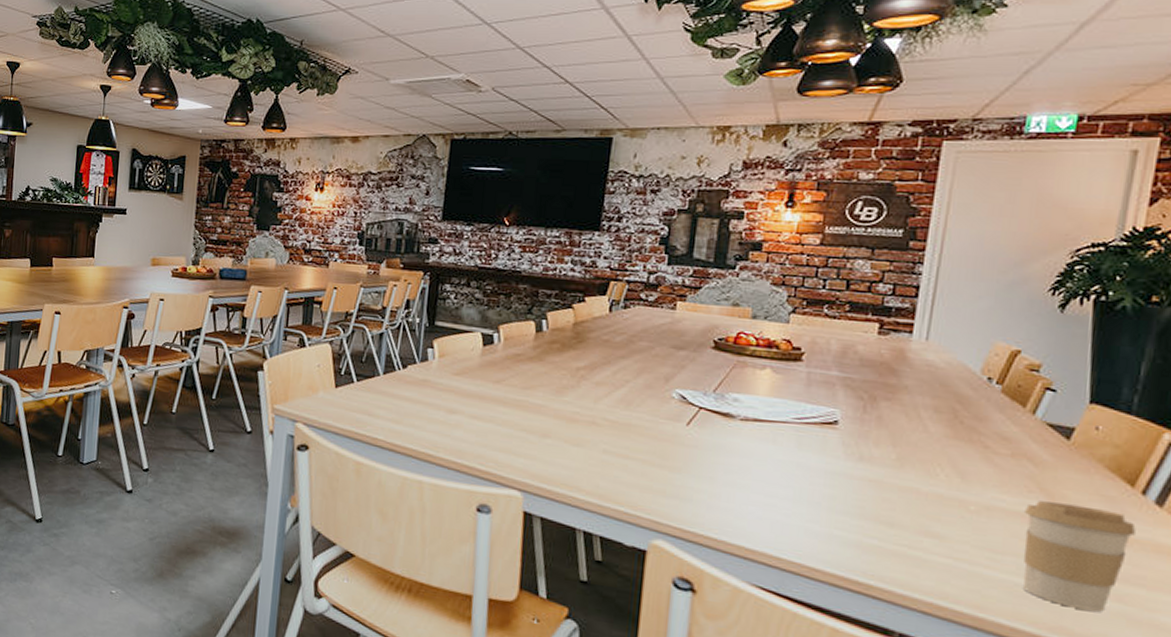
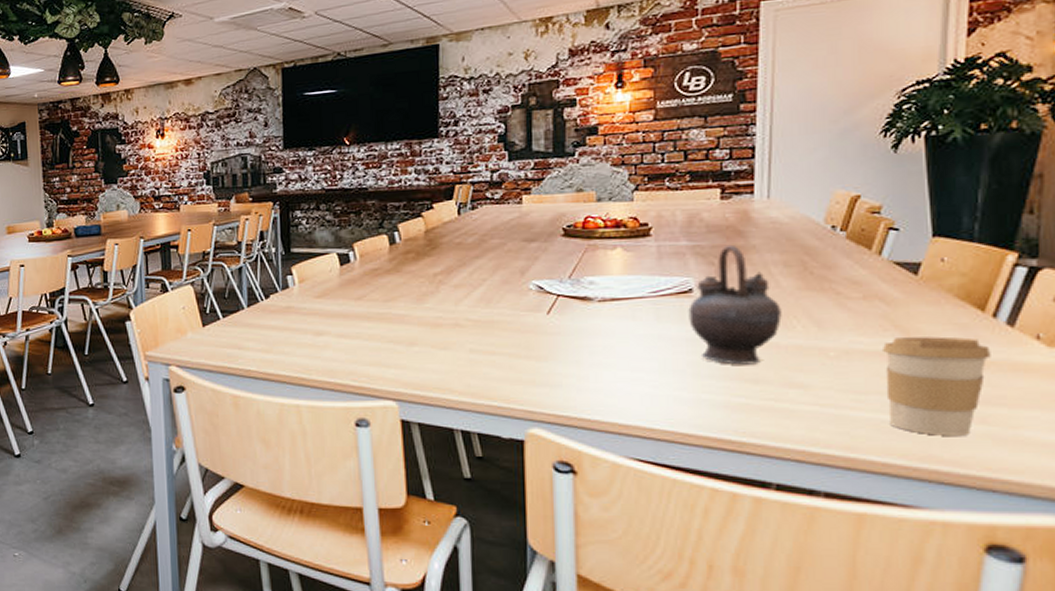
teapot: none [830,381,927,507] -> present [688,244,782,365]

